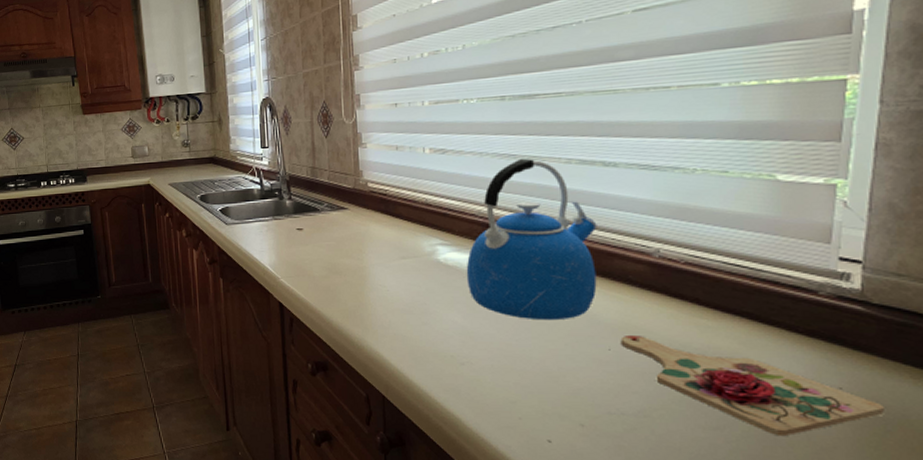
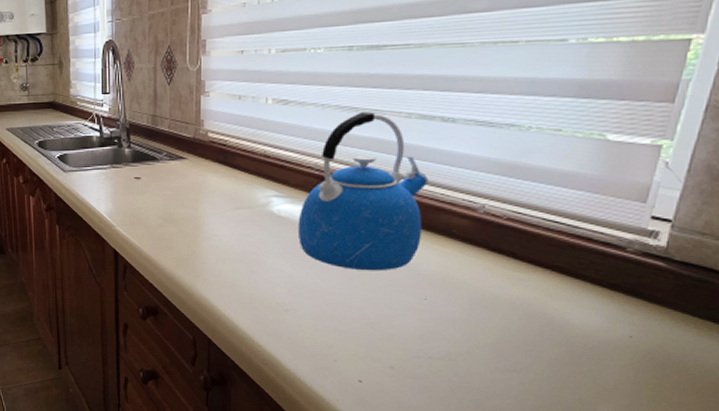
cutting board: present [620,336,884,437] -> none [436,286,667,379]

